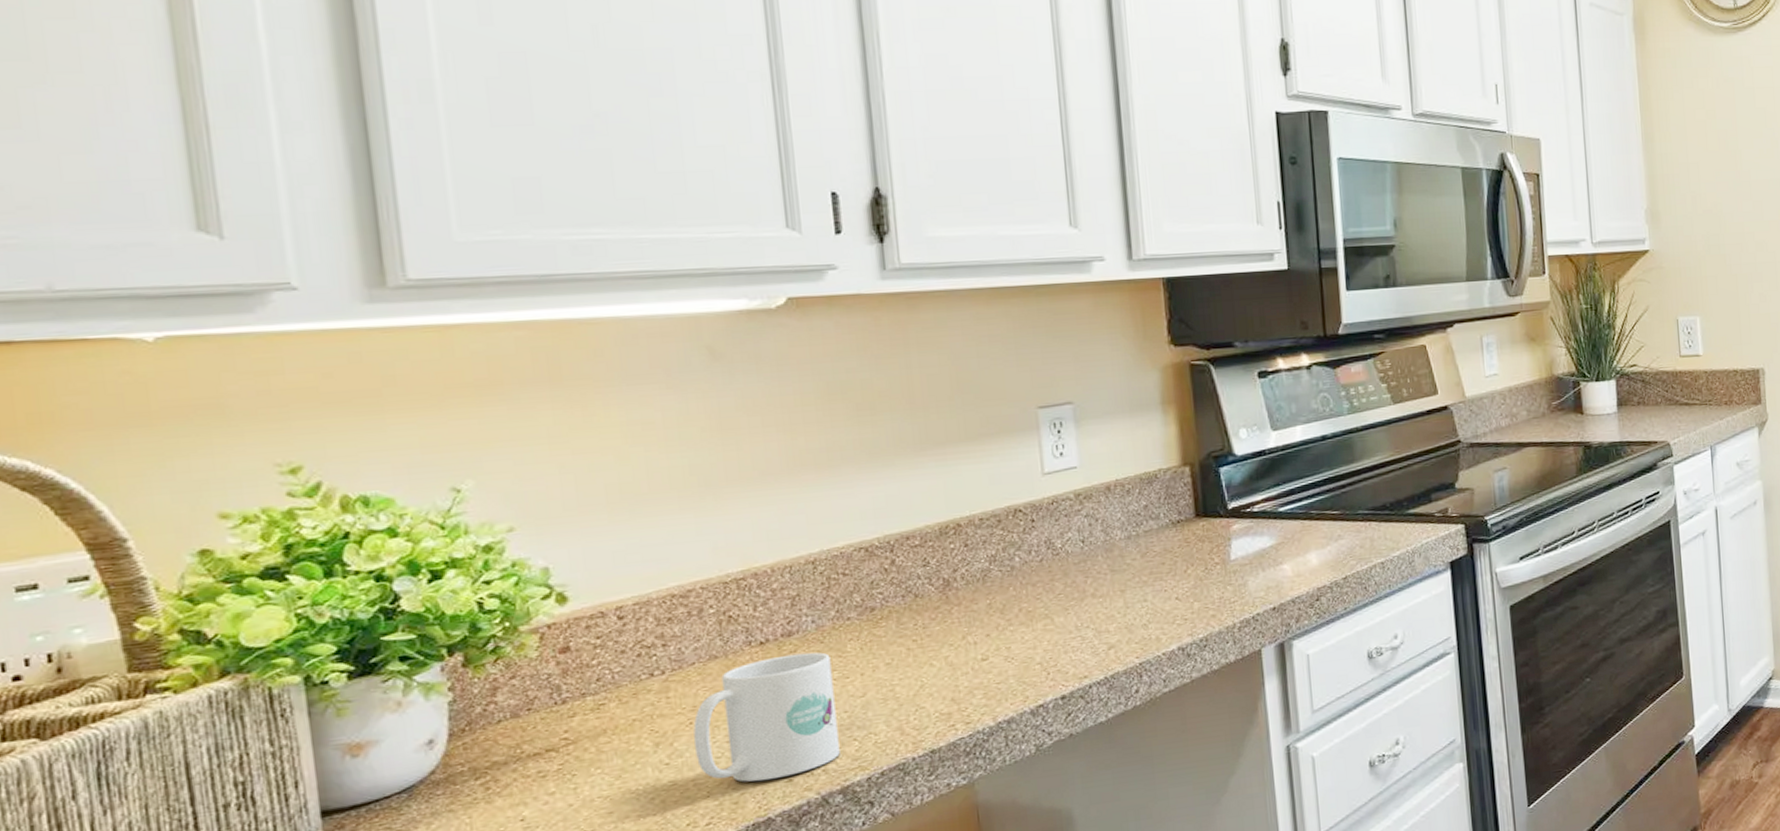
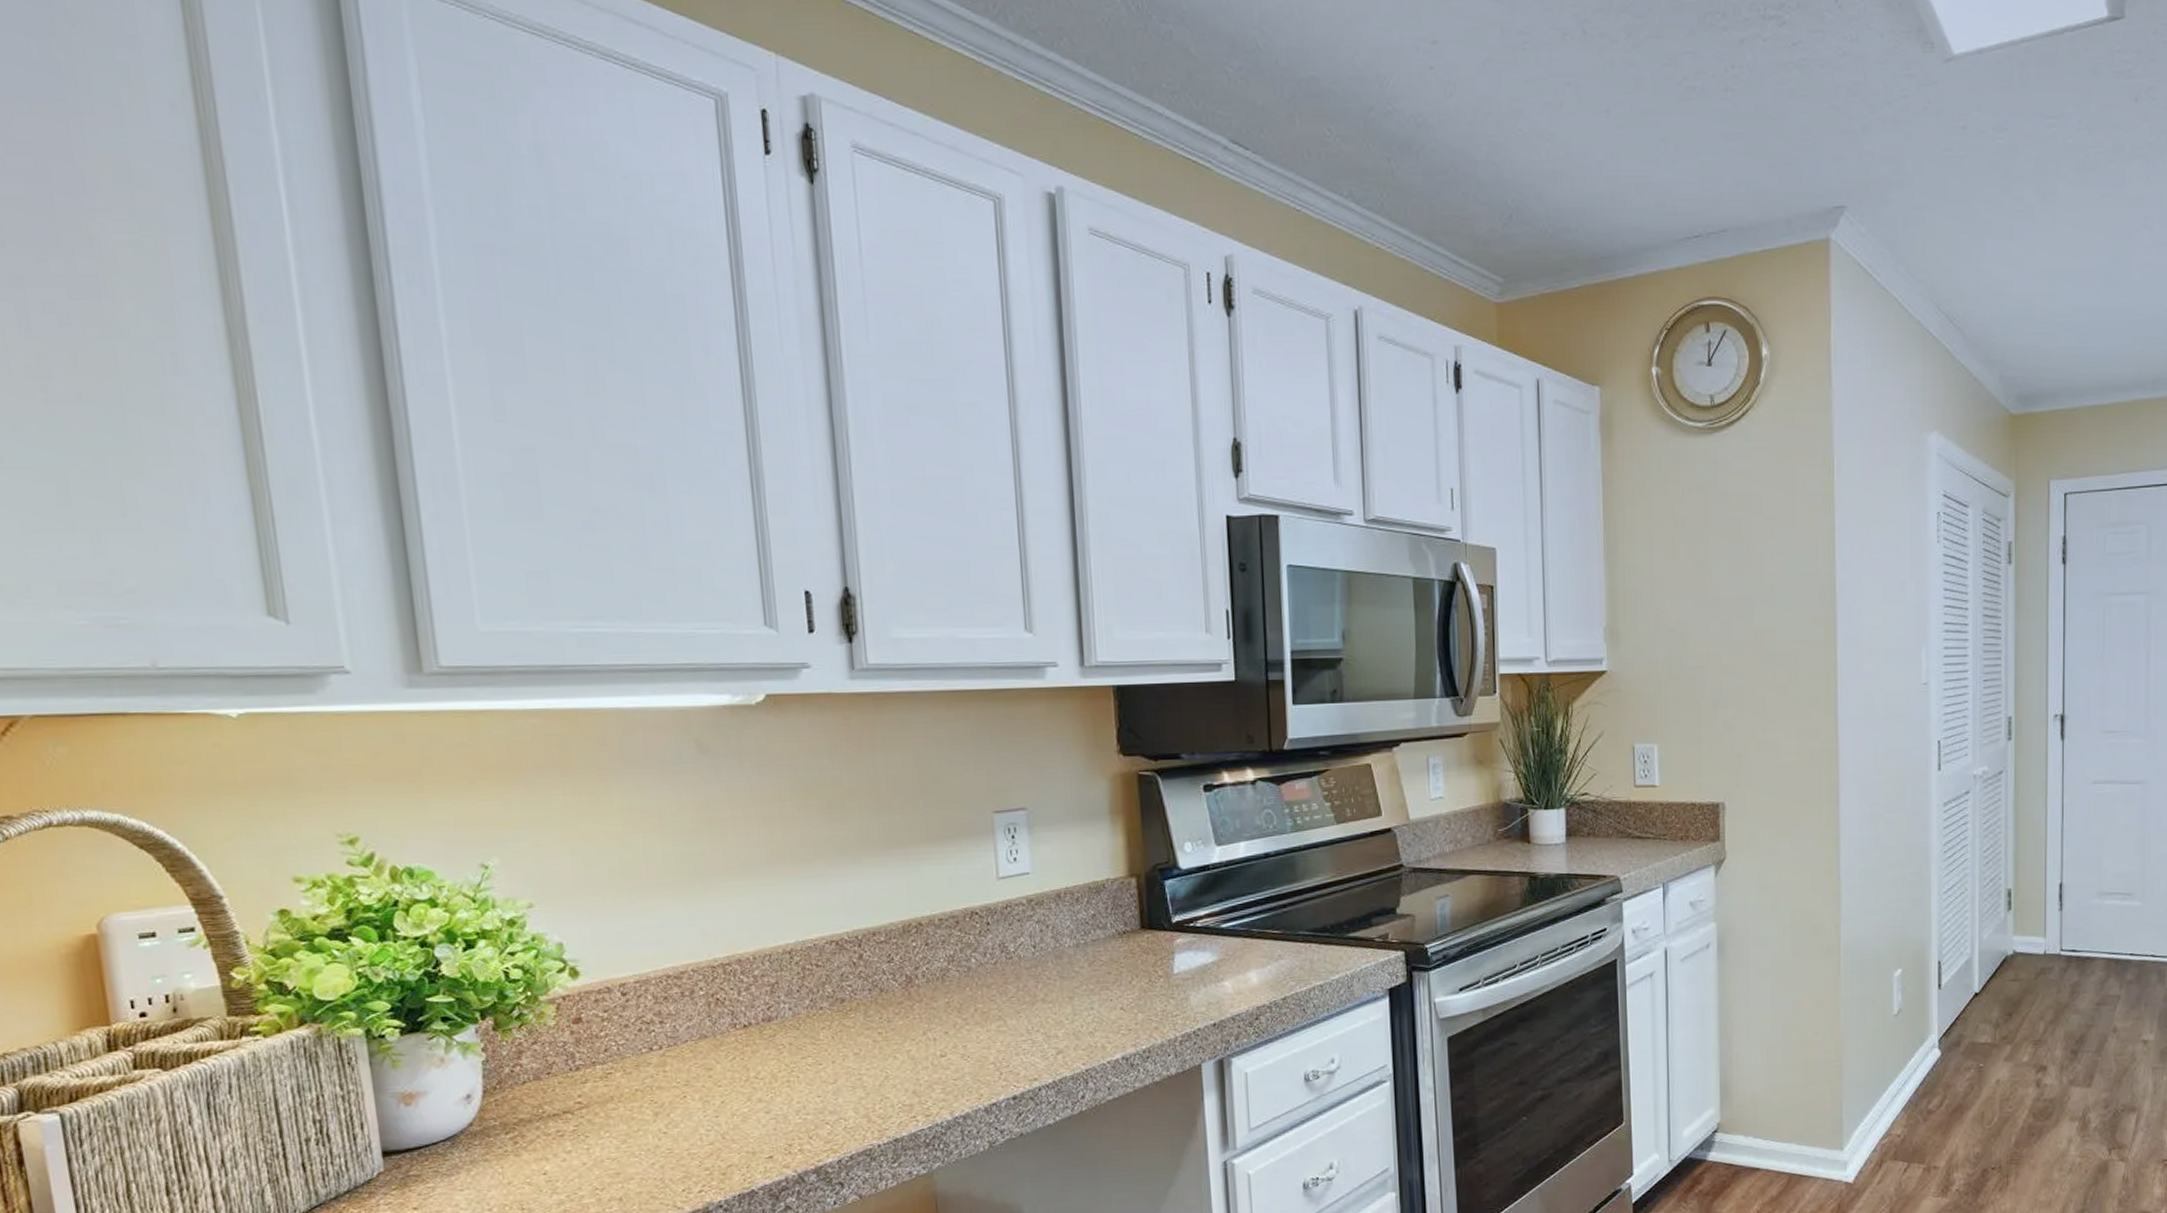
mug: present [693,652,840,782] -> none [687,1038,814,1156]

